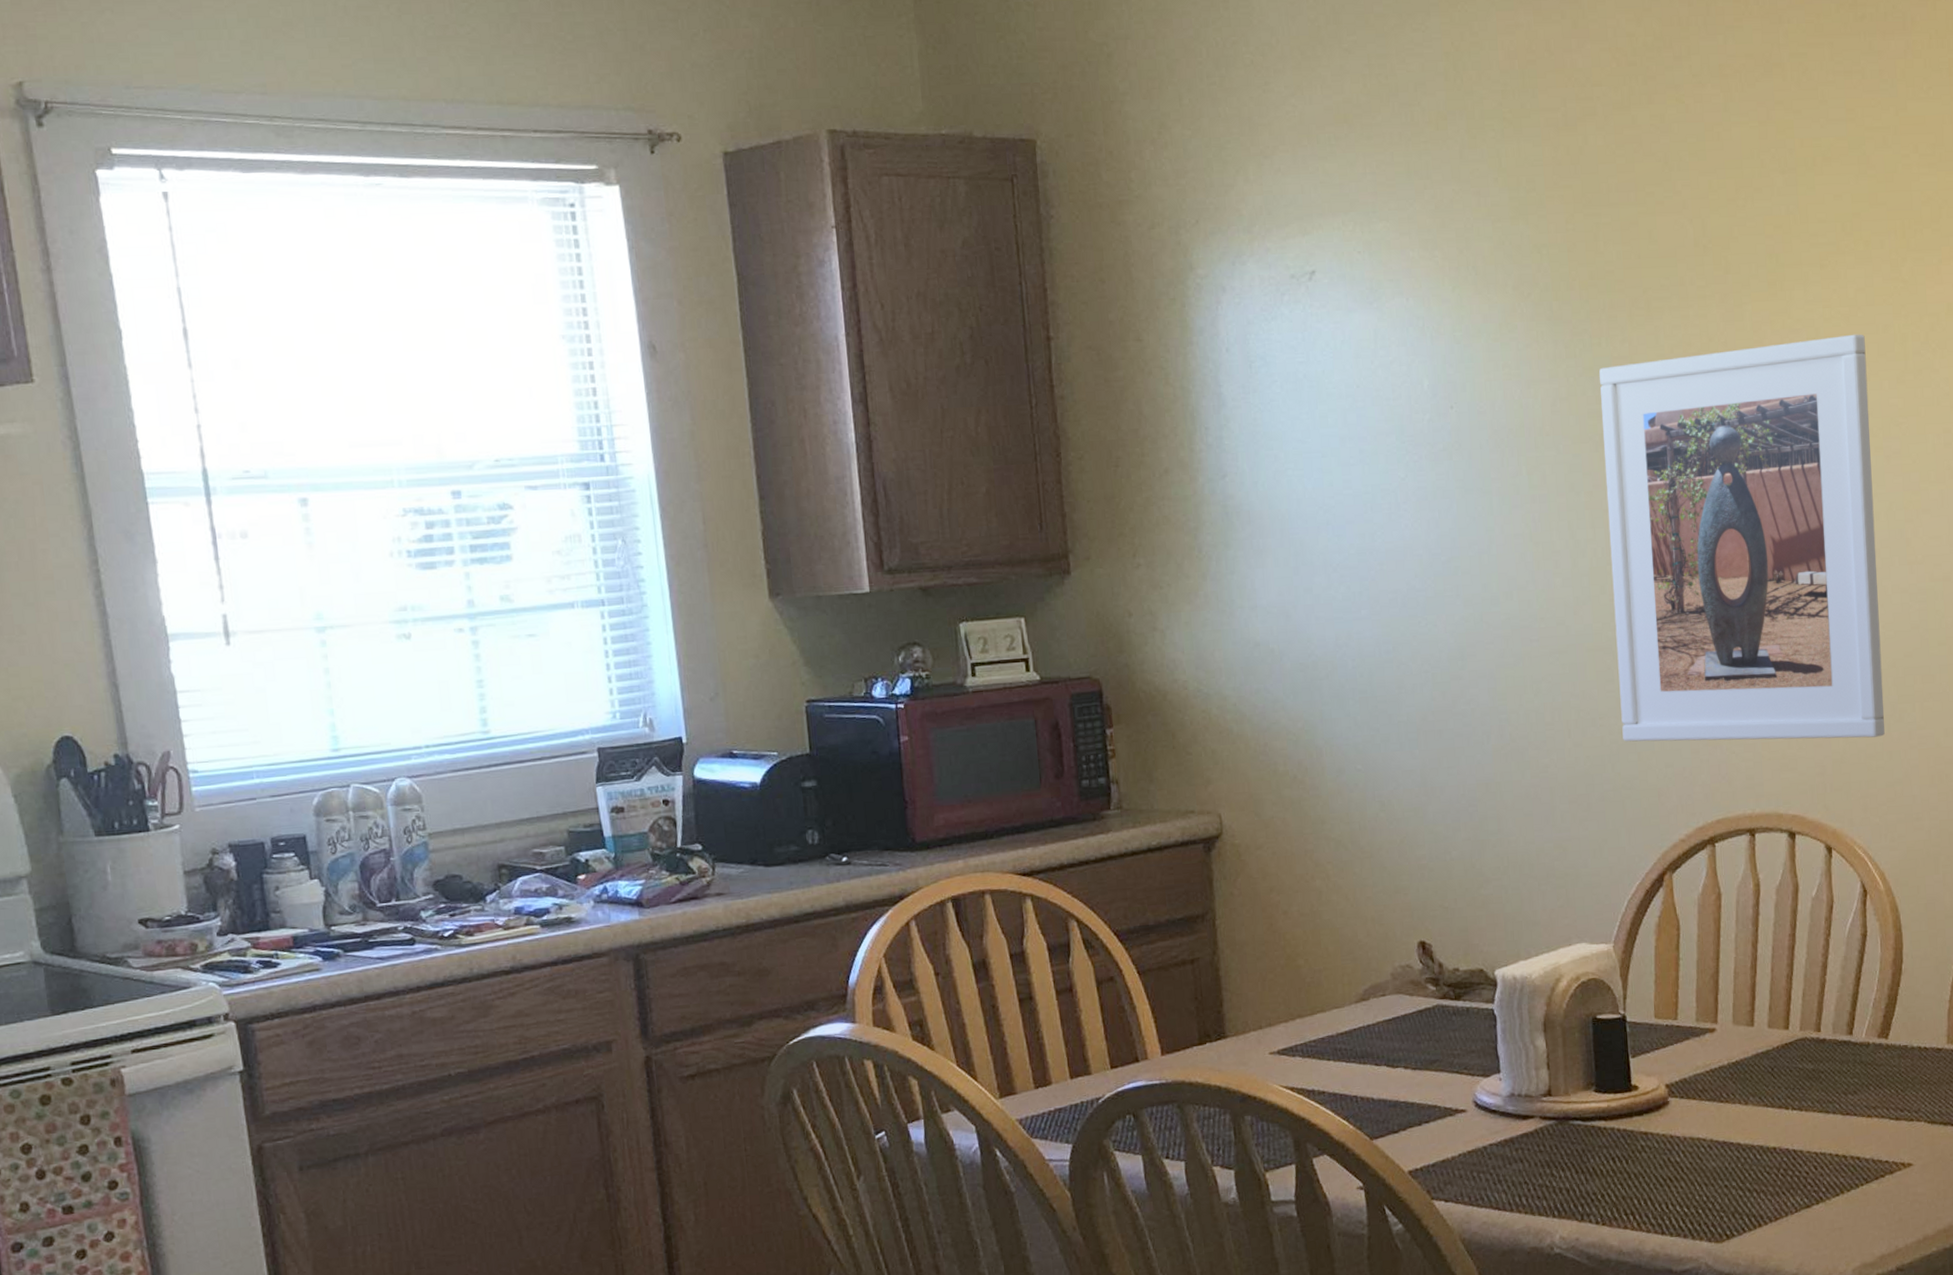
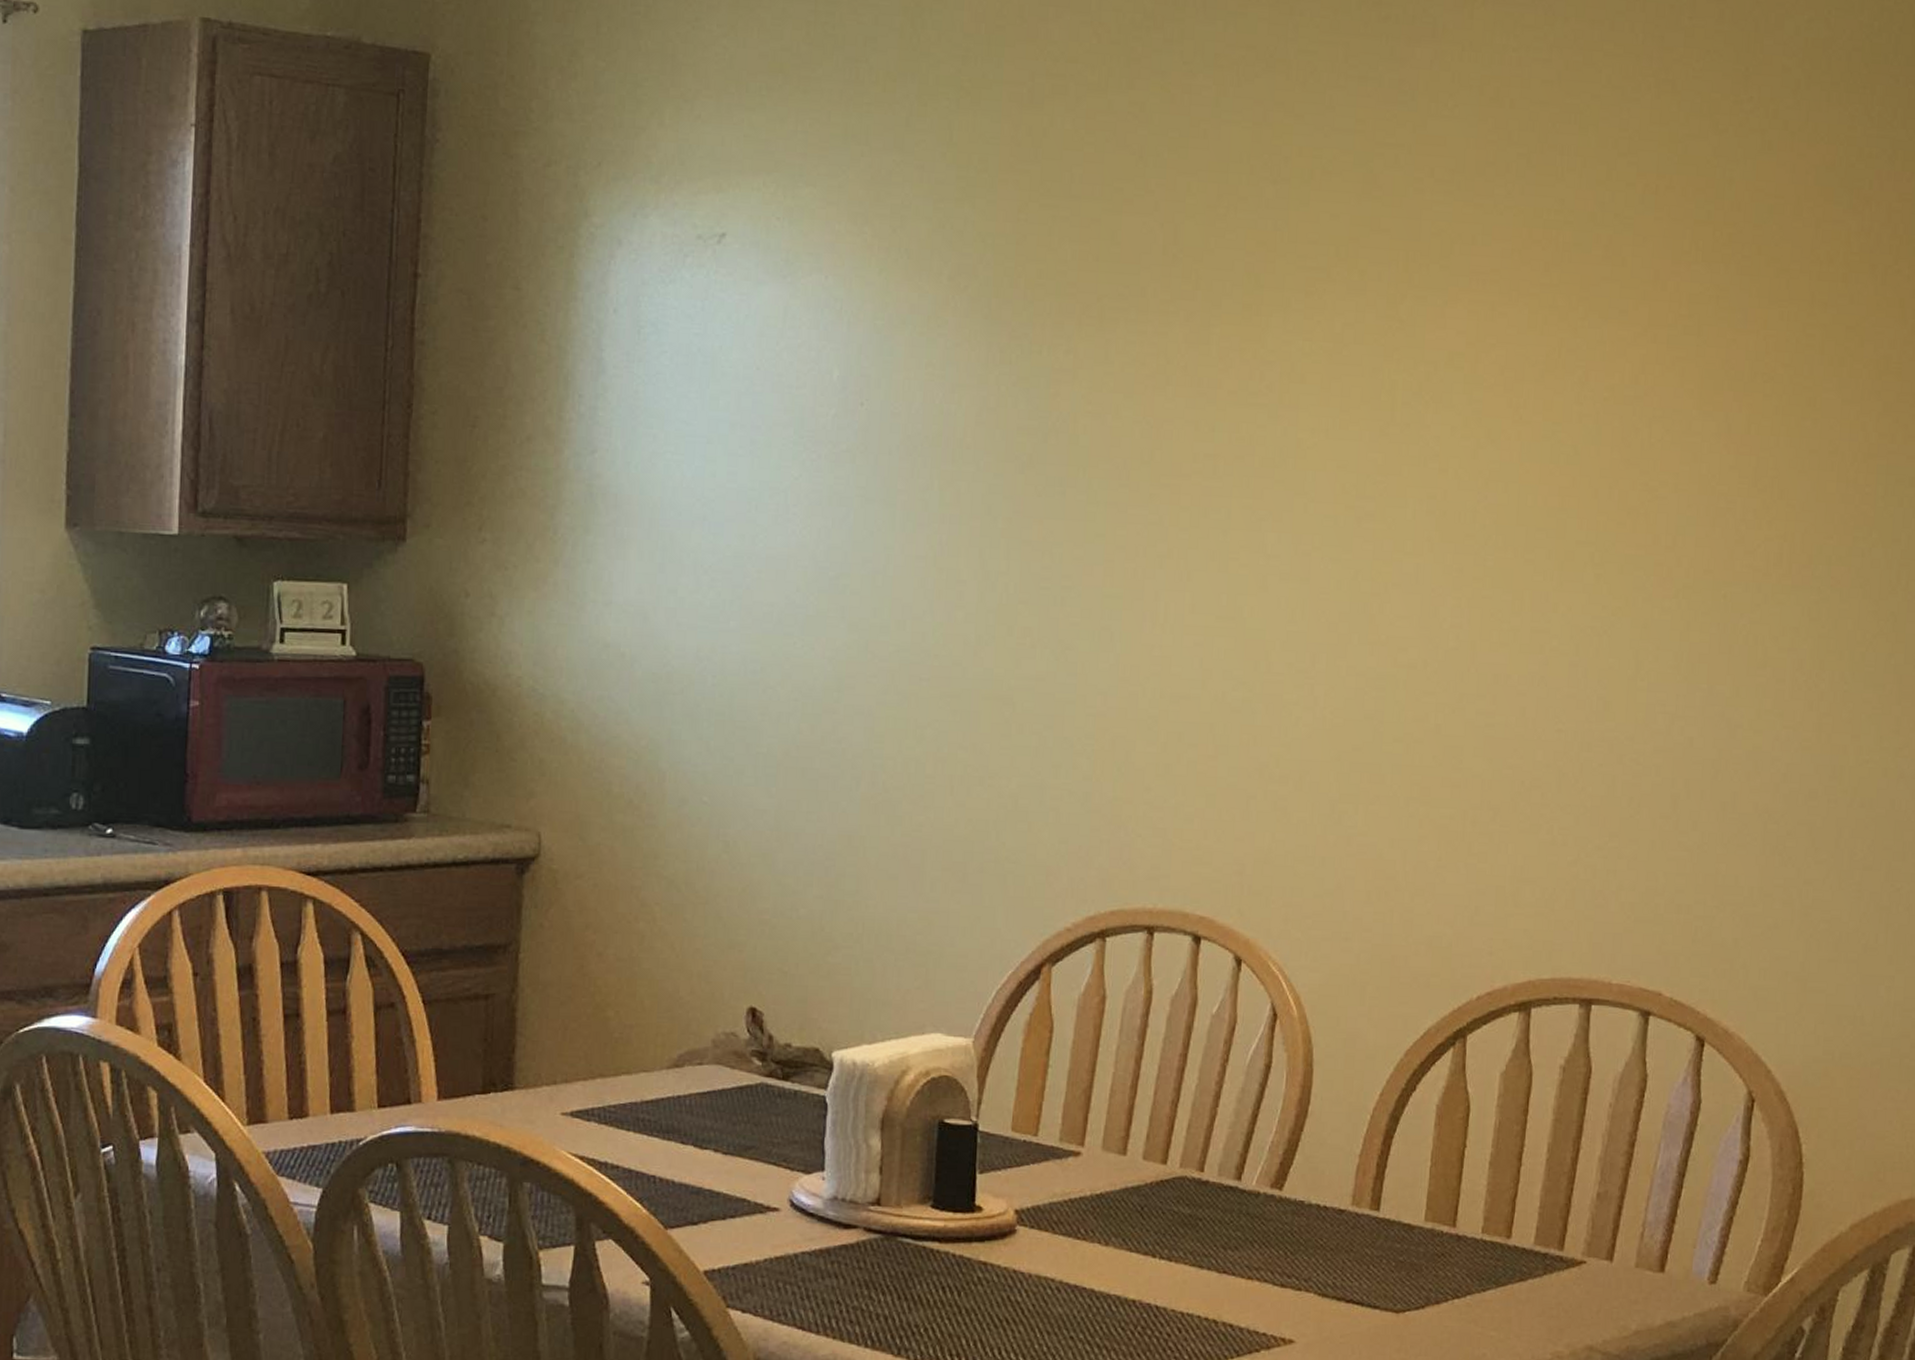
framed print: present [1599,334,1885,742] -> none [1013,374,1348,839]

